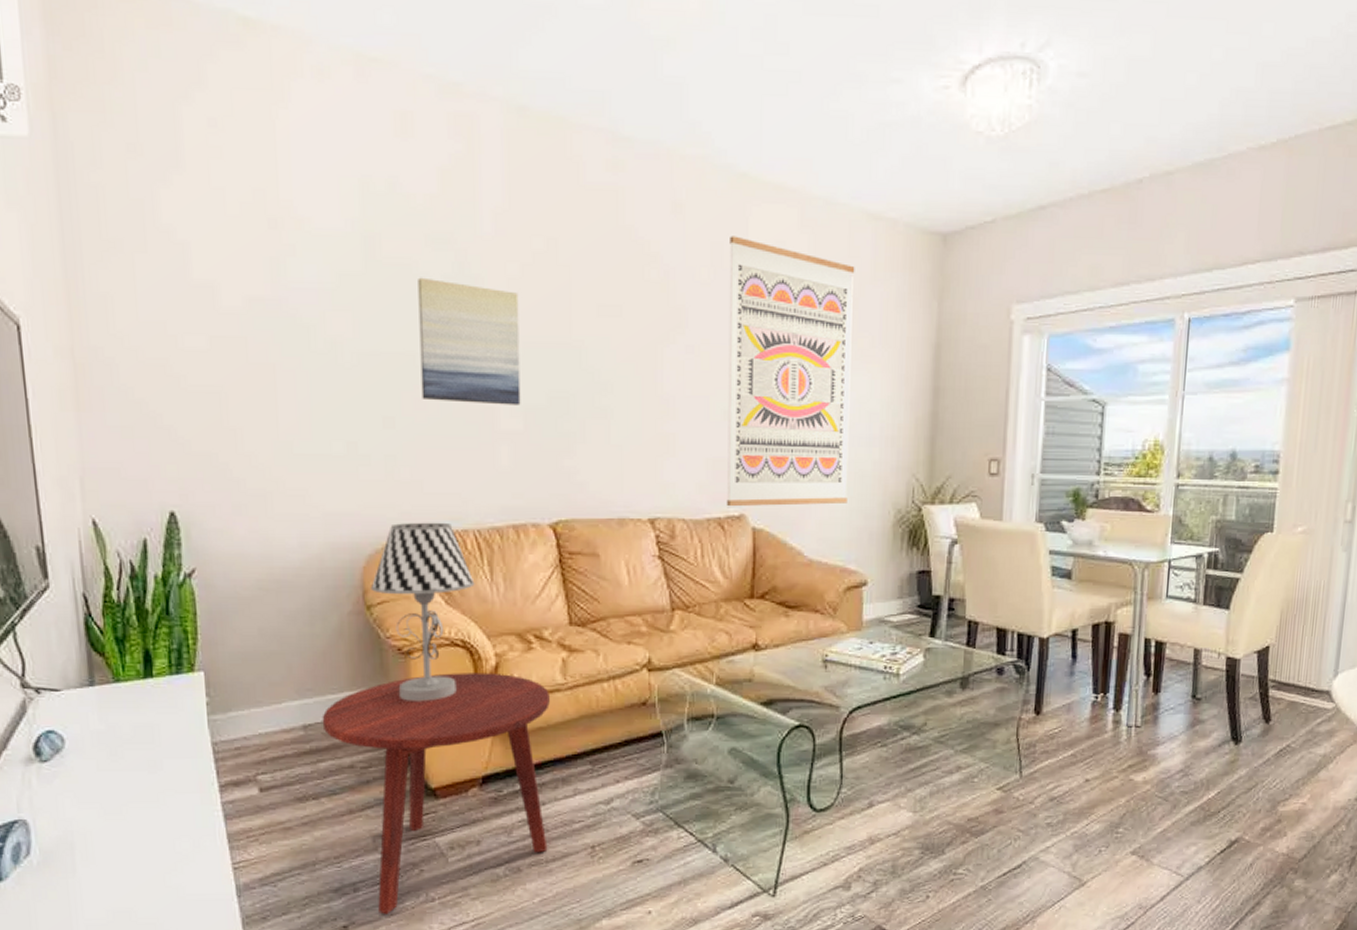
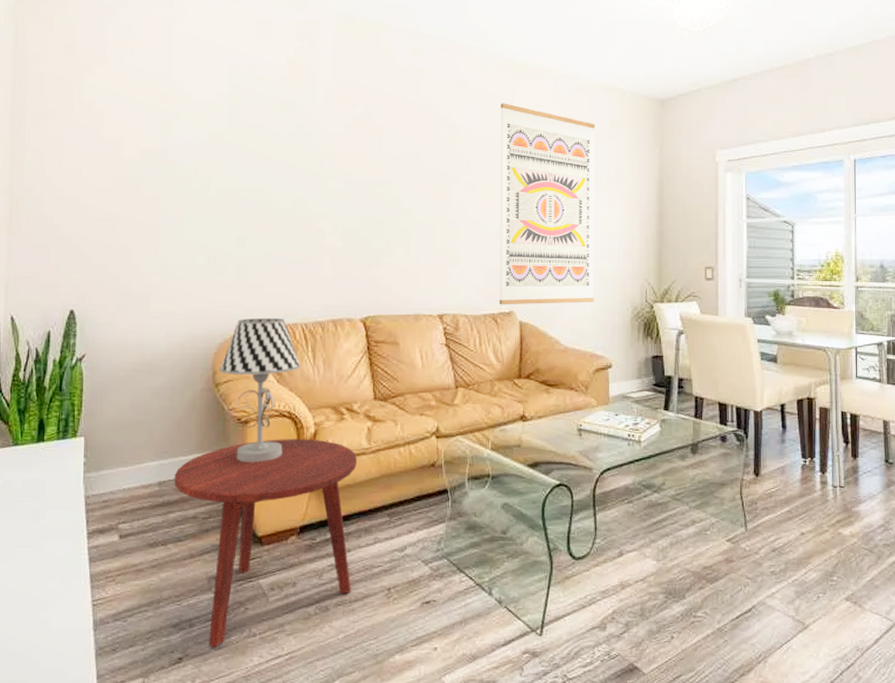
wall art: present [418,277,521,405] -> none [267,135,343,228]

